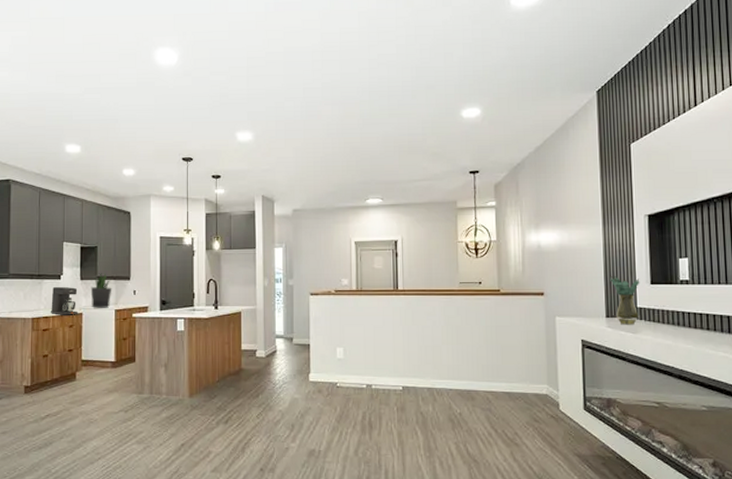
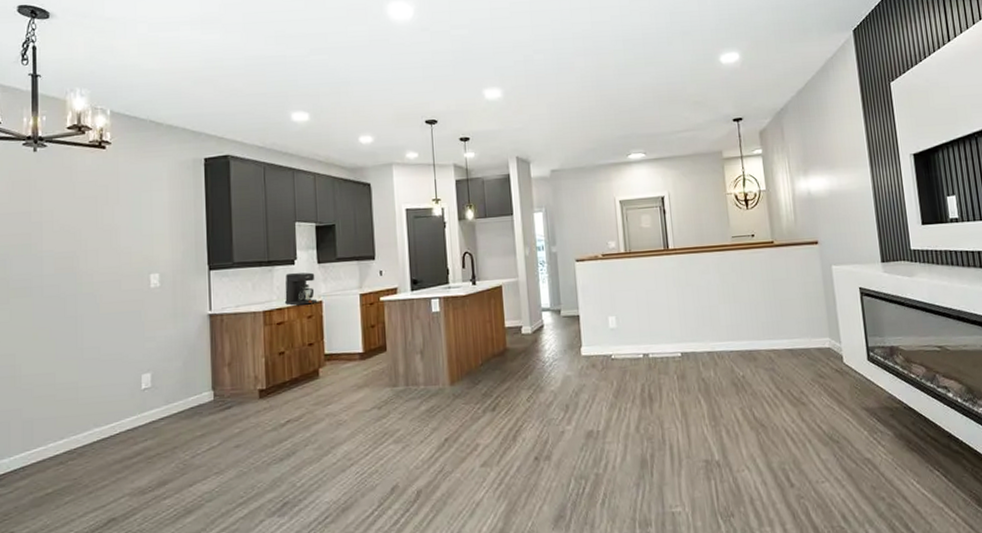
planter: present [90,273,112,308] -> none [330,254,355,294]
vase: present [610,275,640,325] -> none [882,218,913,269]

